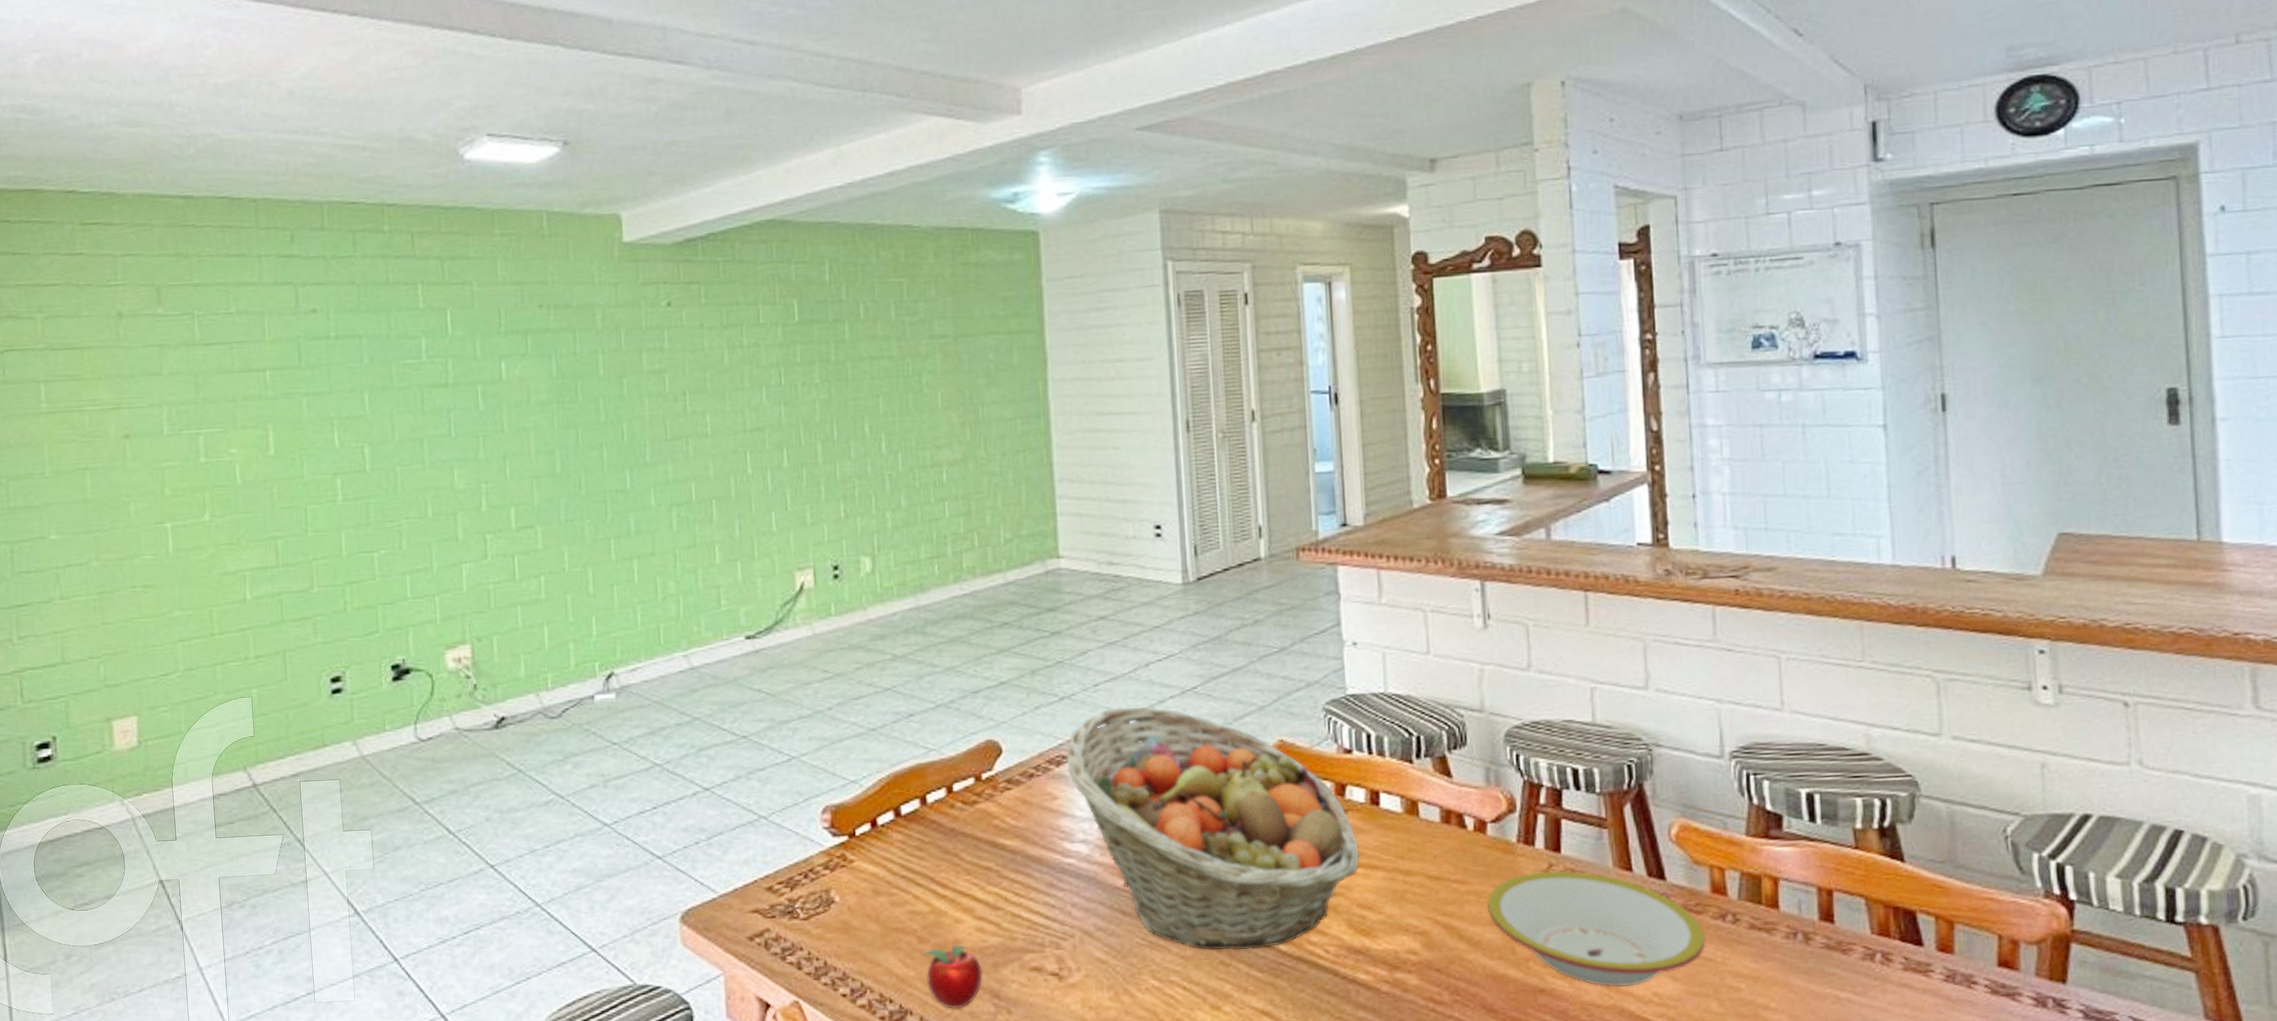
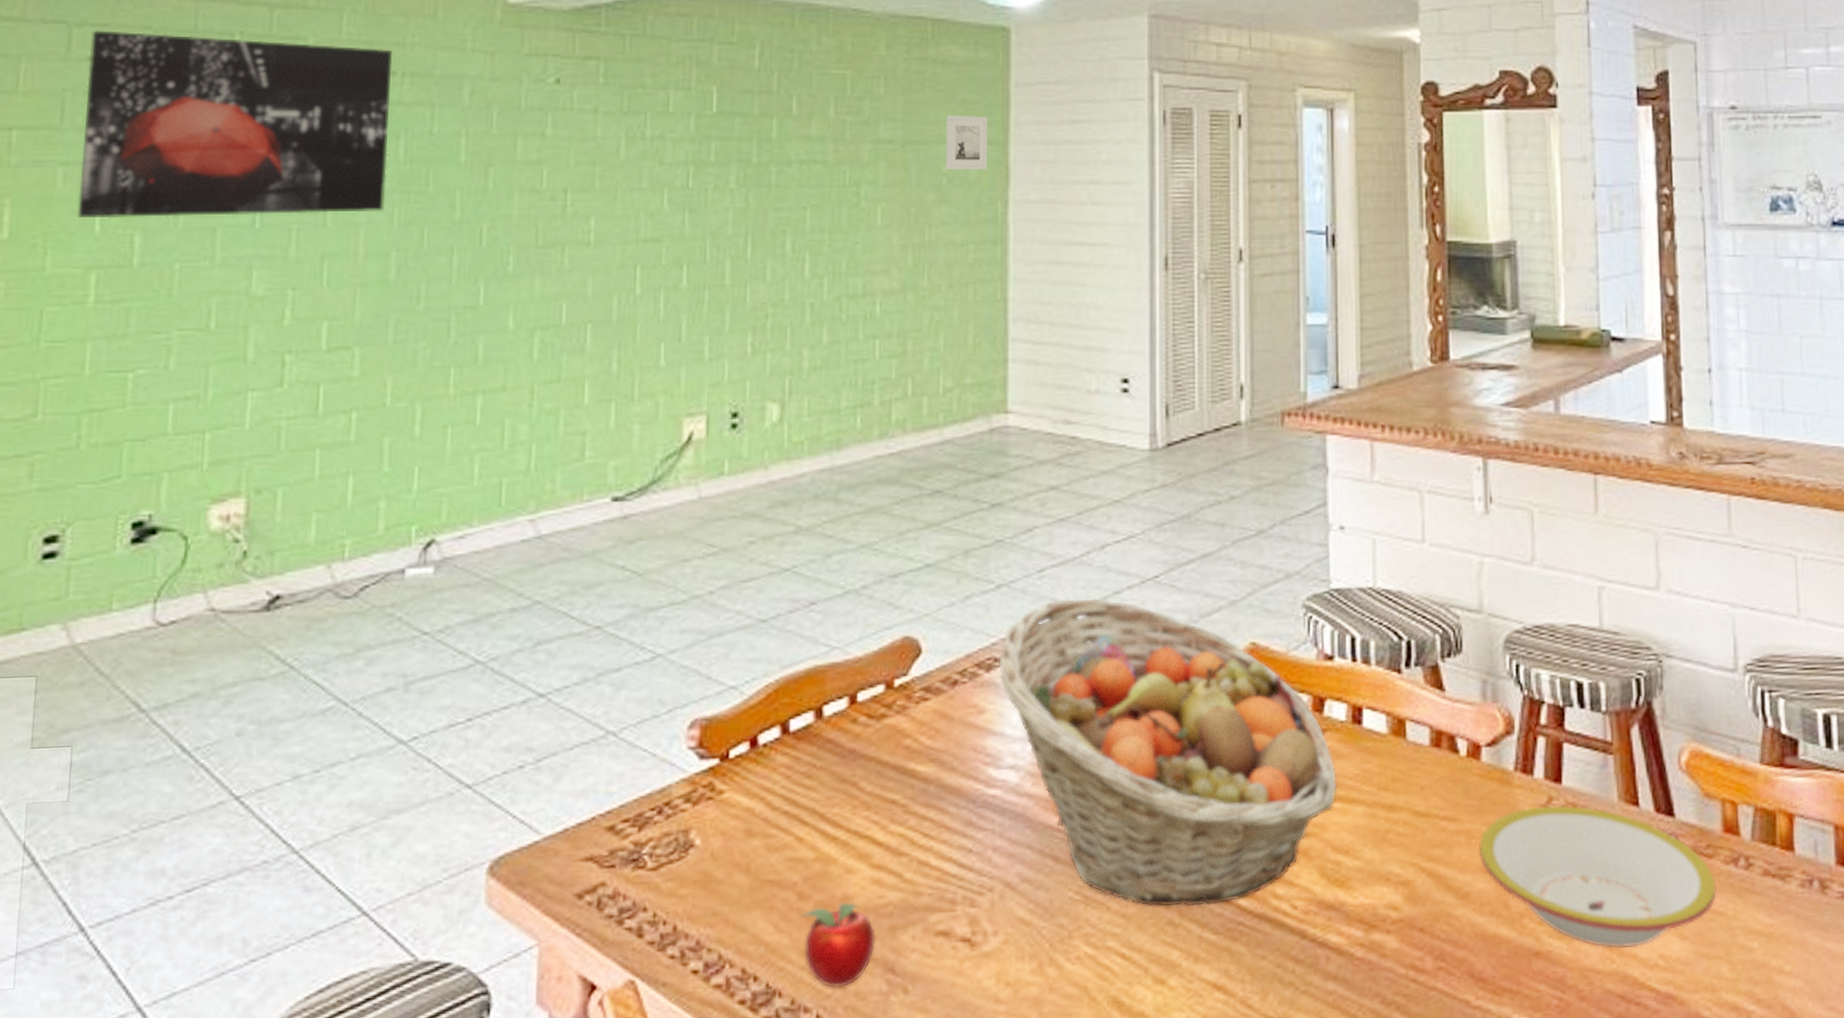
wall art: none [312,287,546,436] -> present [77,30,392,219]
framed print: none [989,309,1028,357] -> present [945,115,988,170]

